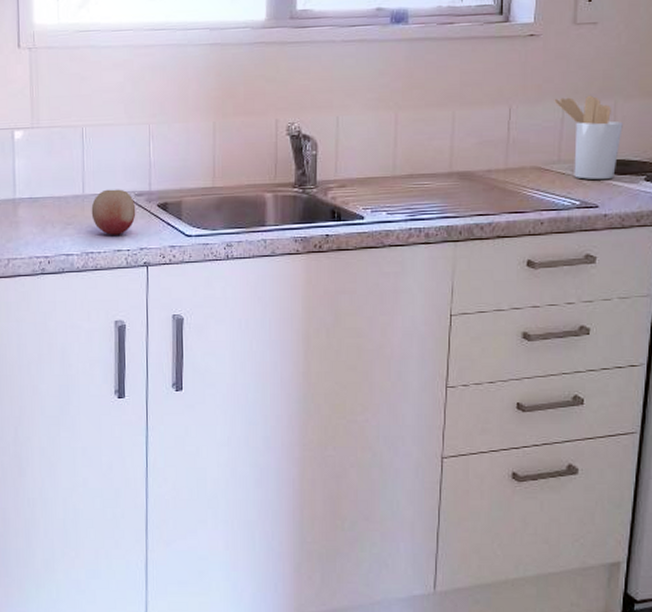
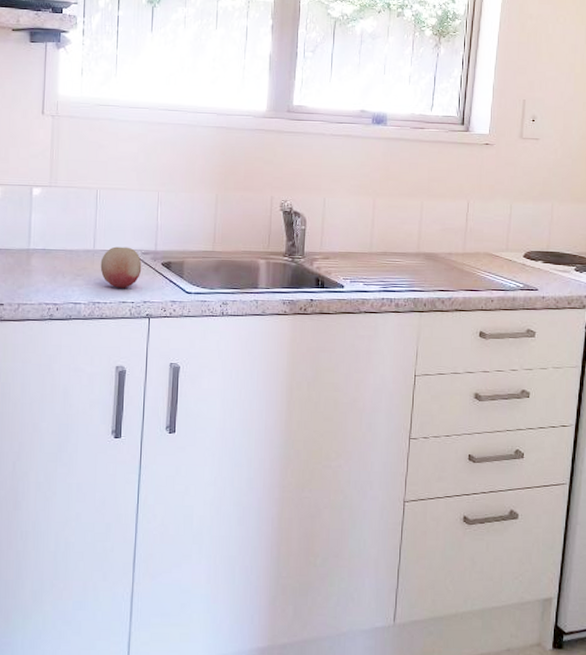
utensil holder: present [554,95,623,179] -> none [504,197,558,267]

